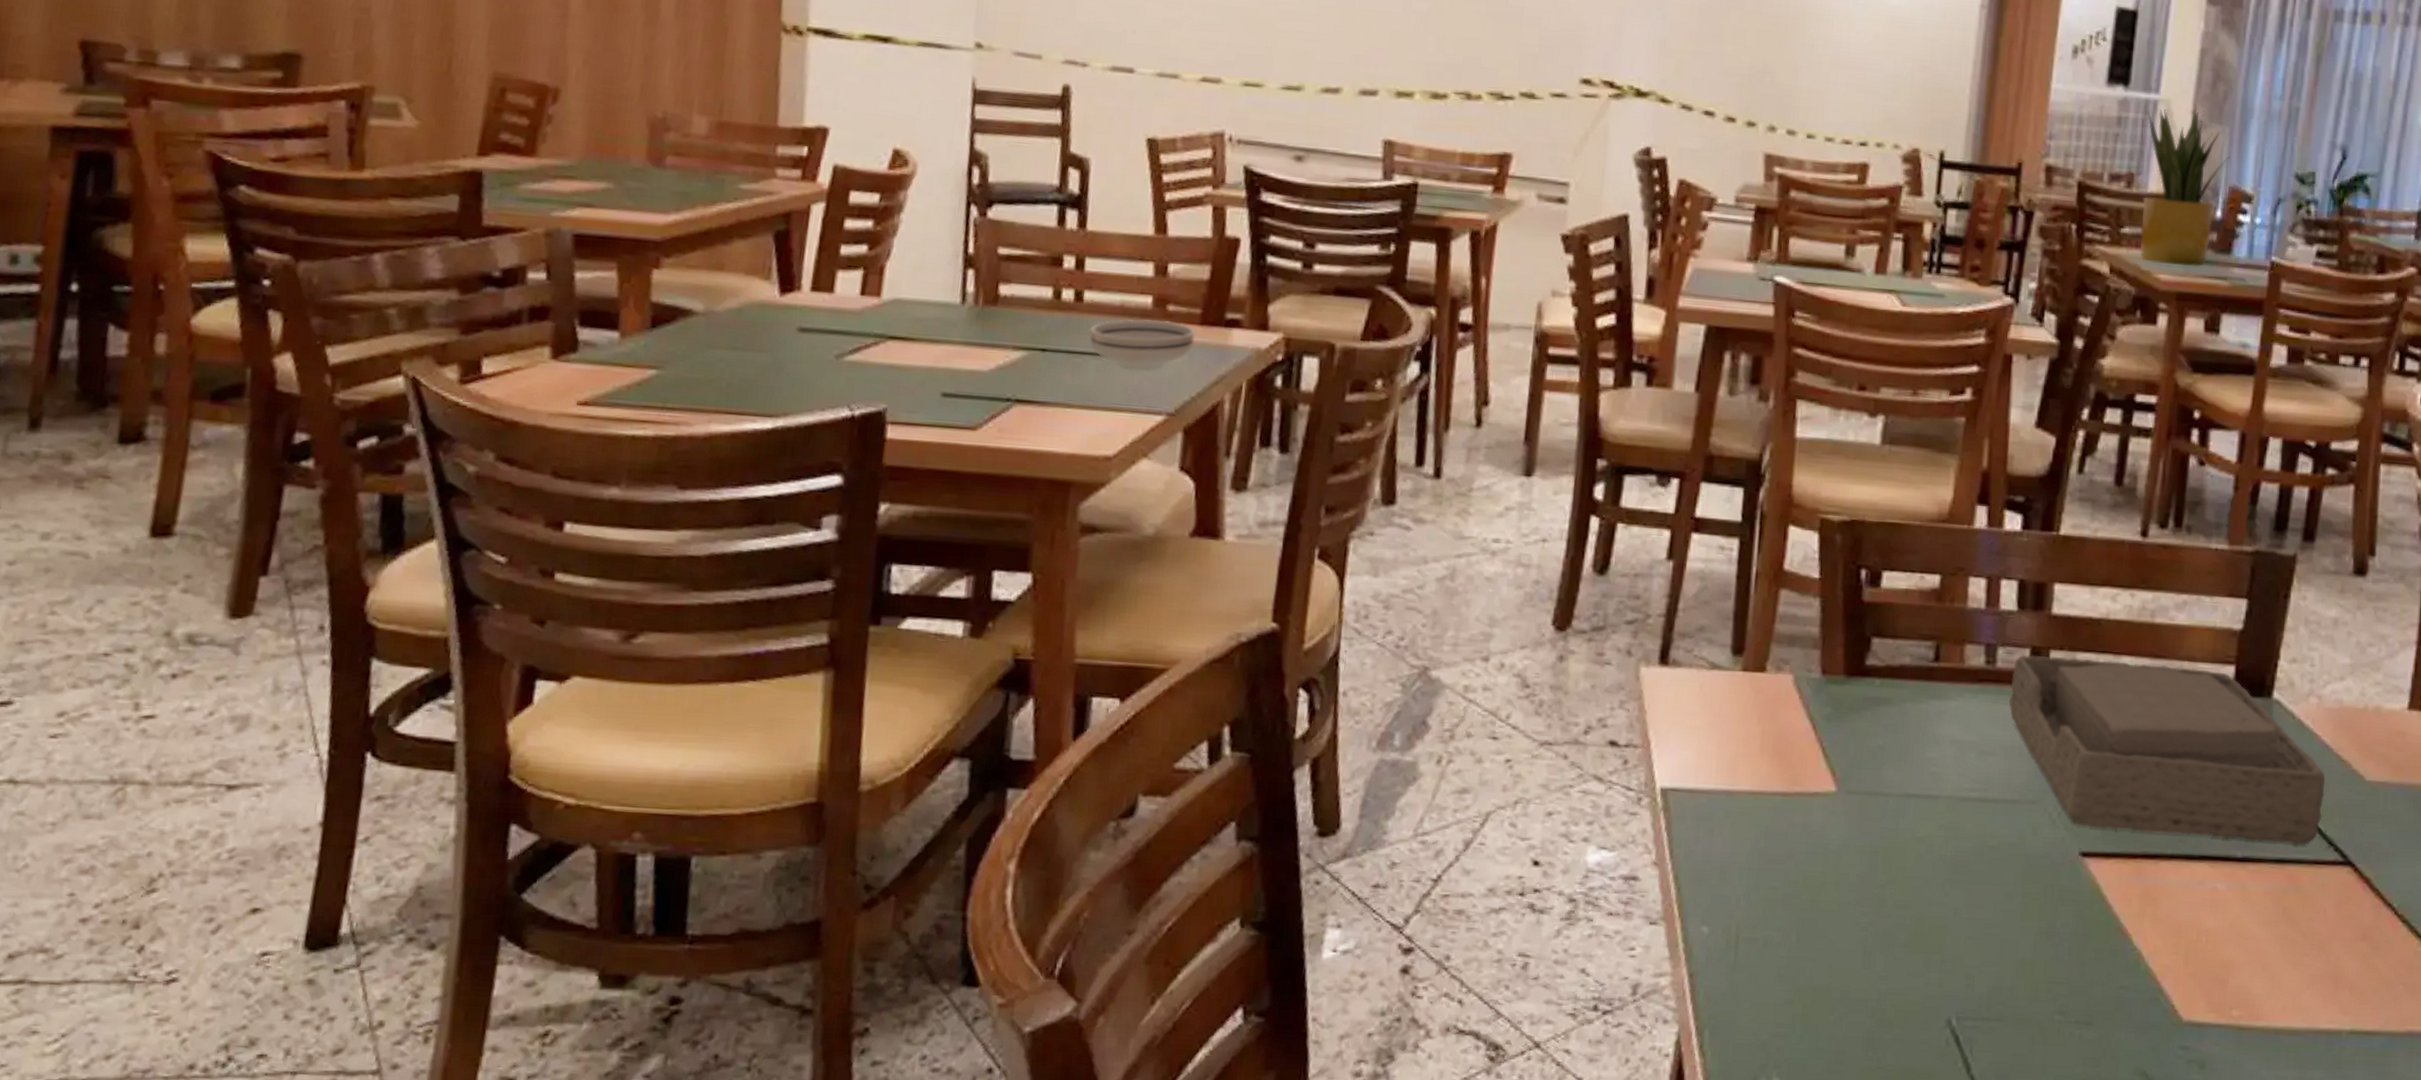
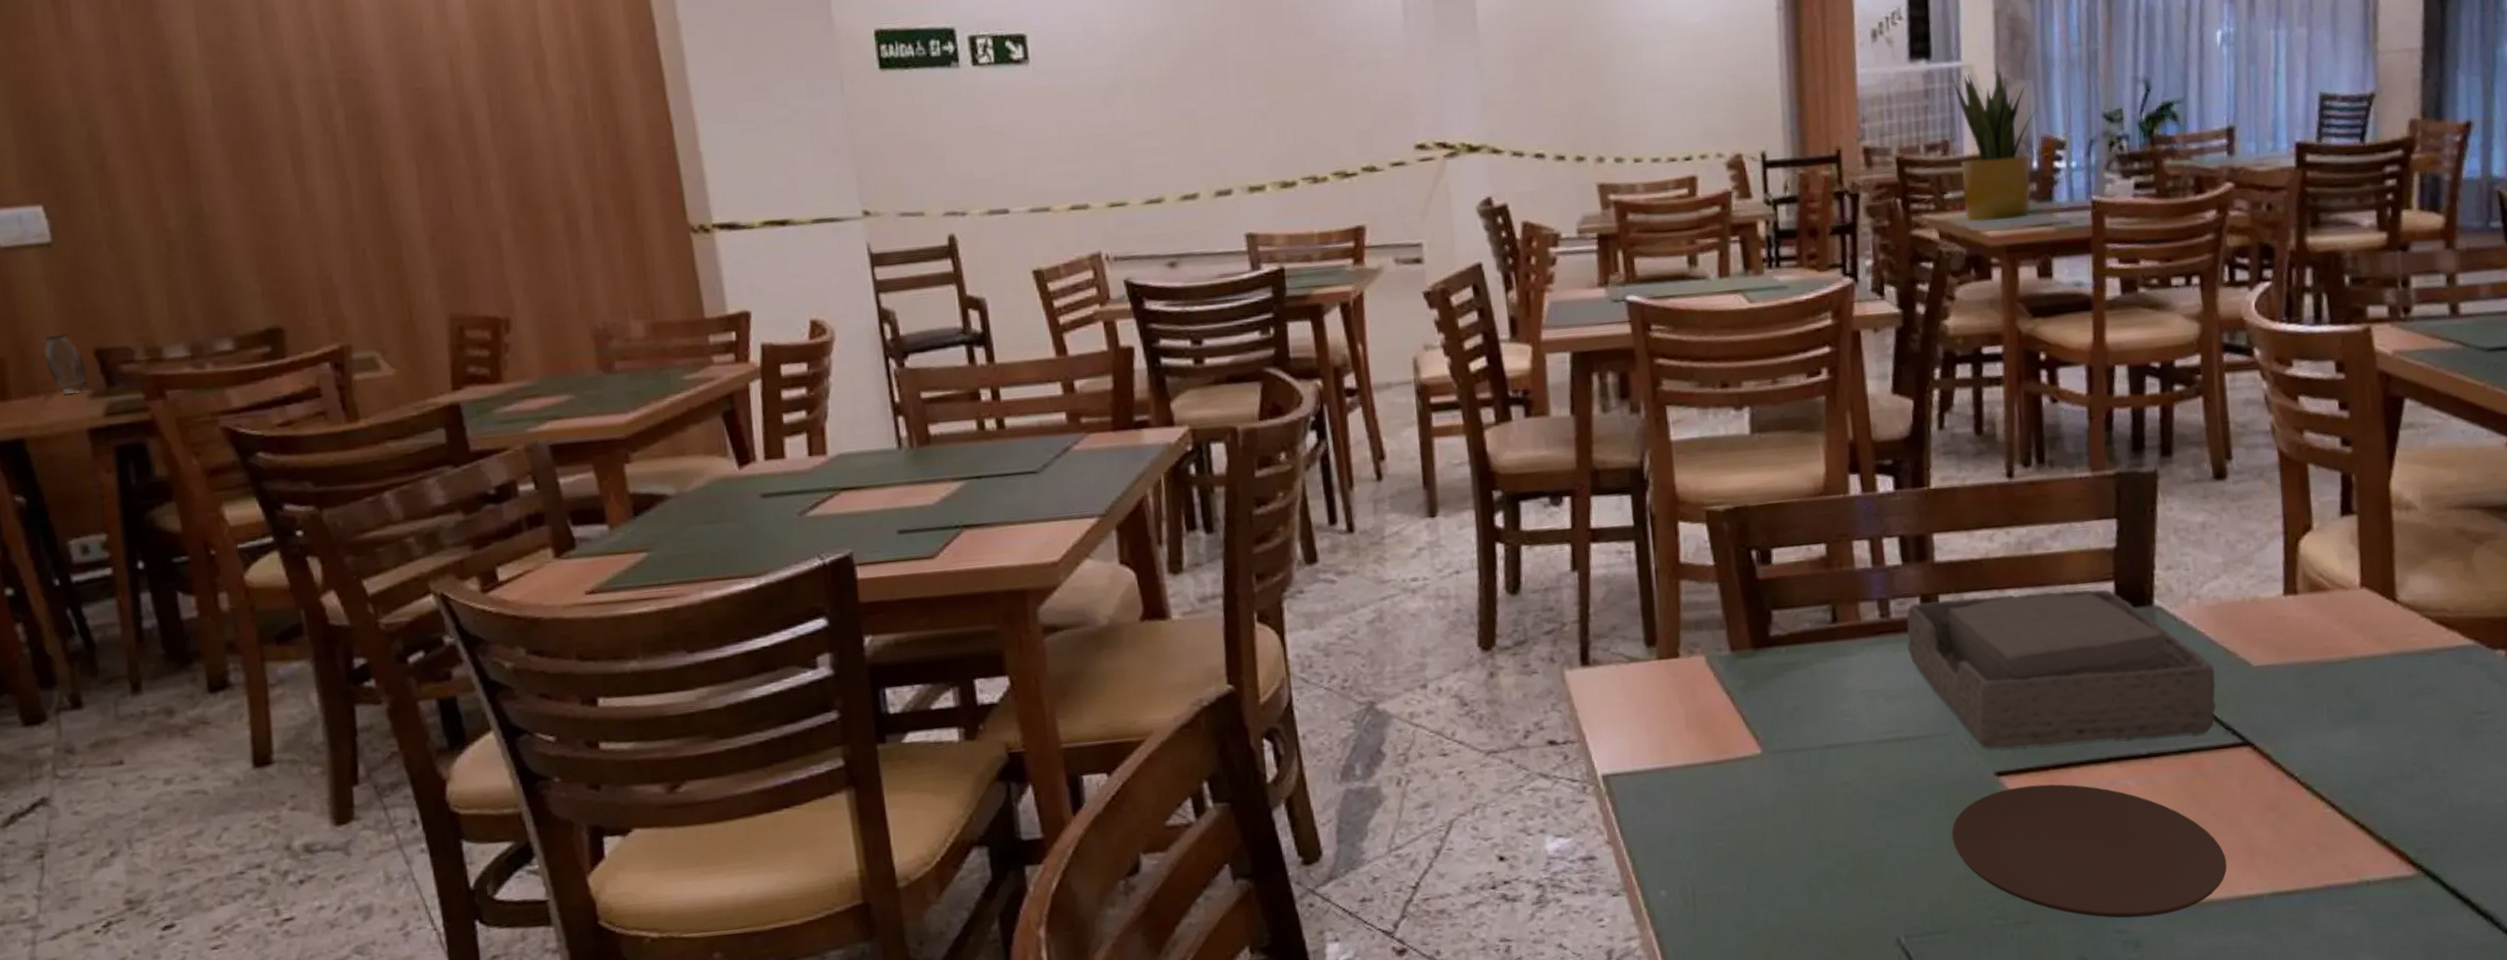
vase: none [21,17,66,86] -> present [44,334,88,395]
bowl: present [1089,319,1196,371] -> none [1015,432,1112,482]
plate: none [2023,872,2309,1037] -> present [1951,784,2227,918]

